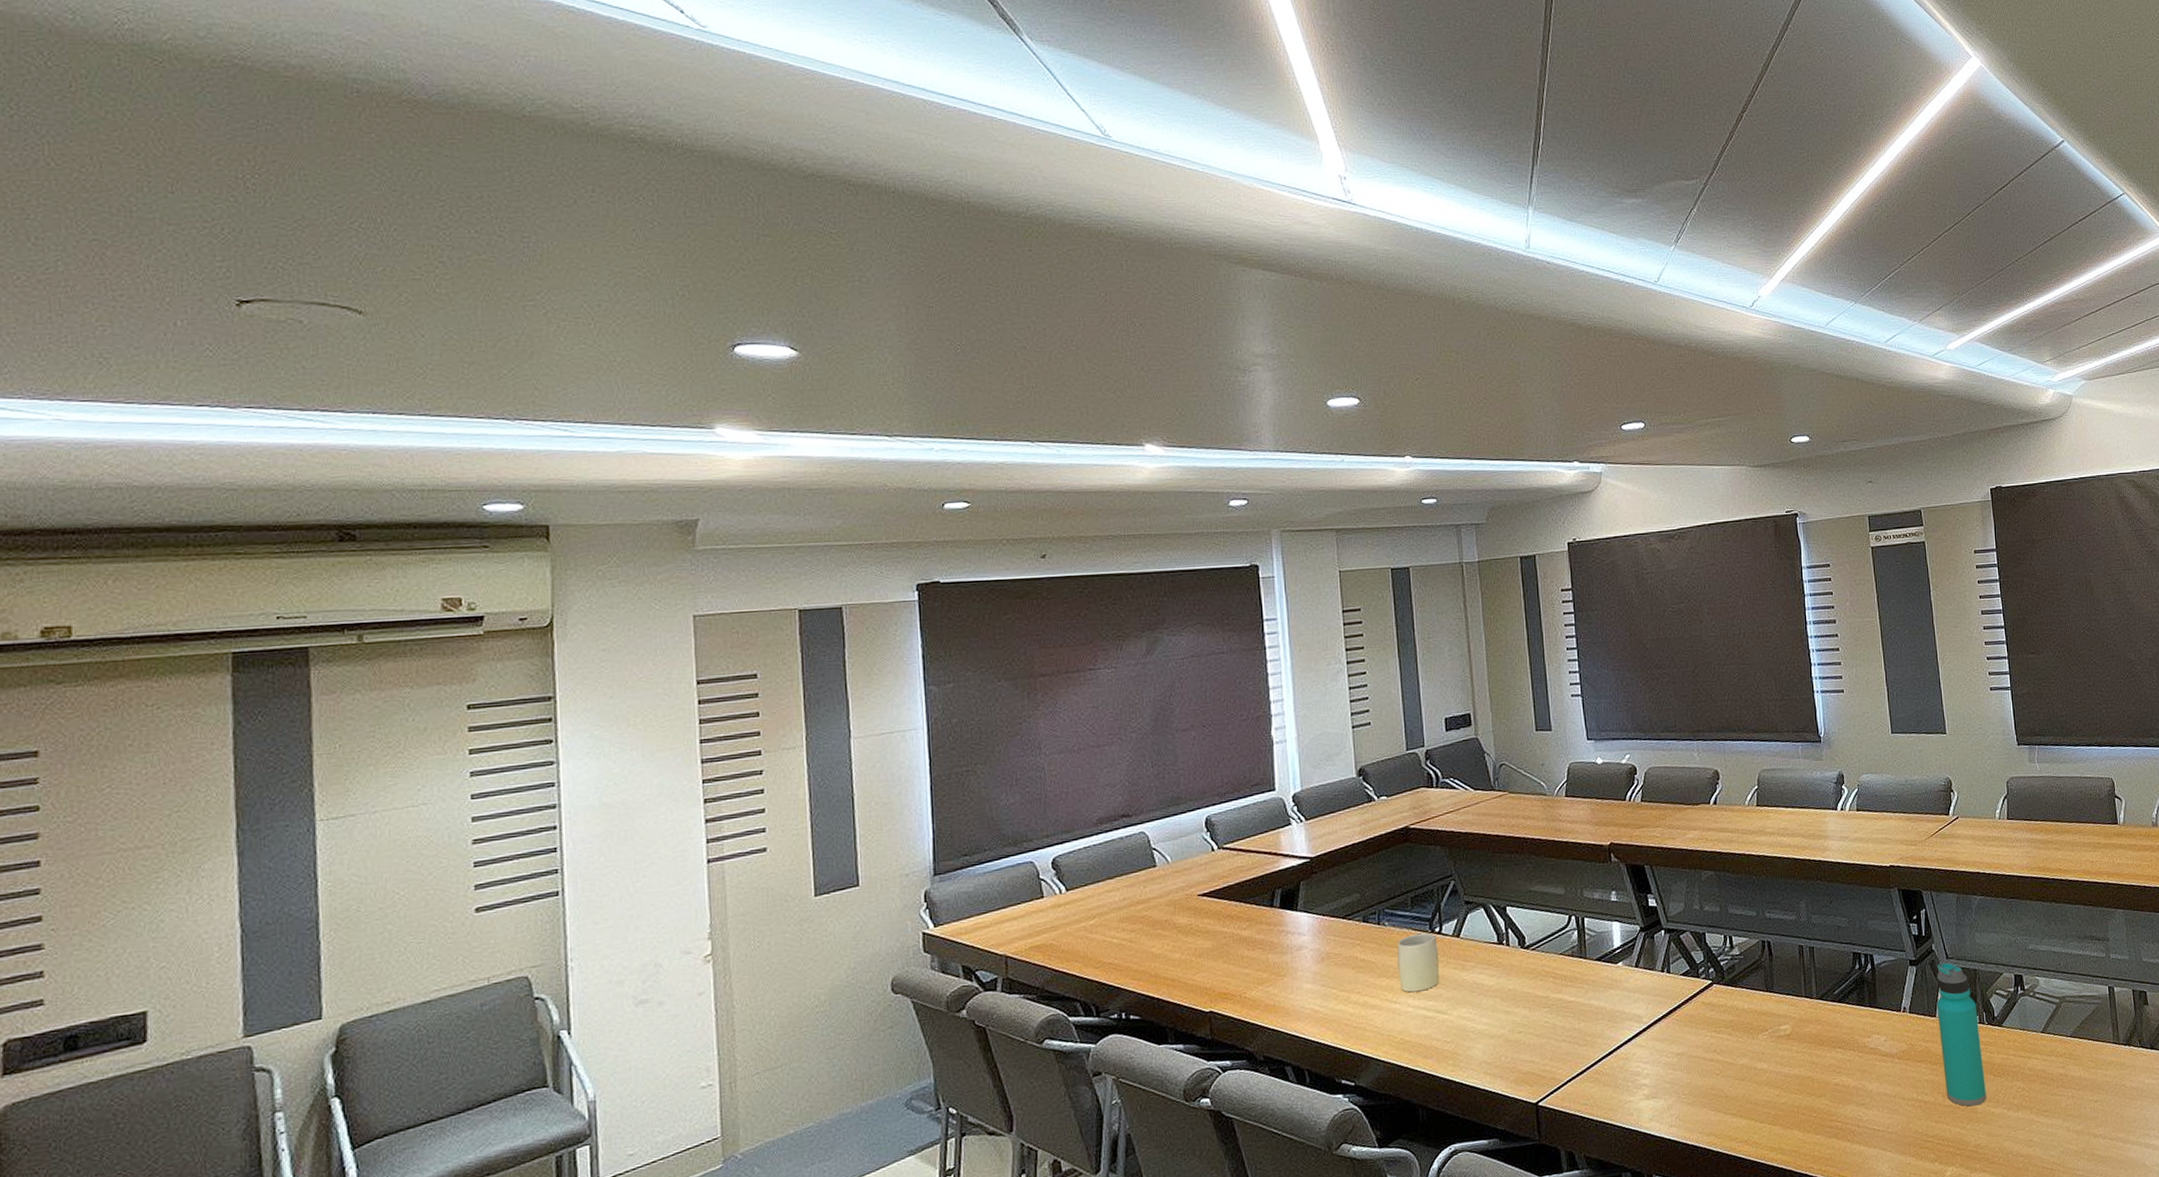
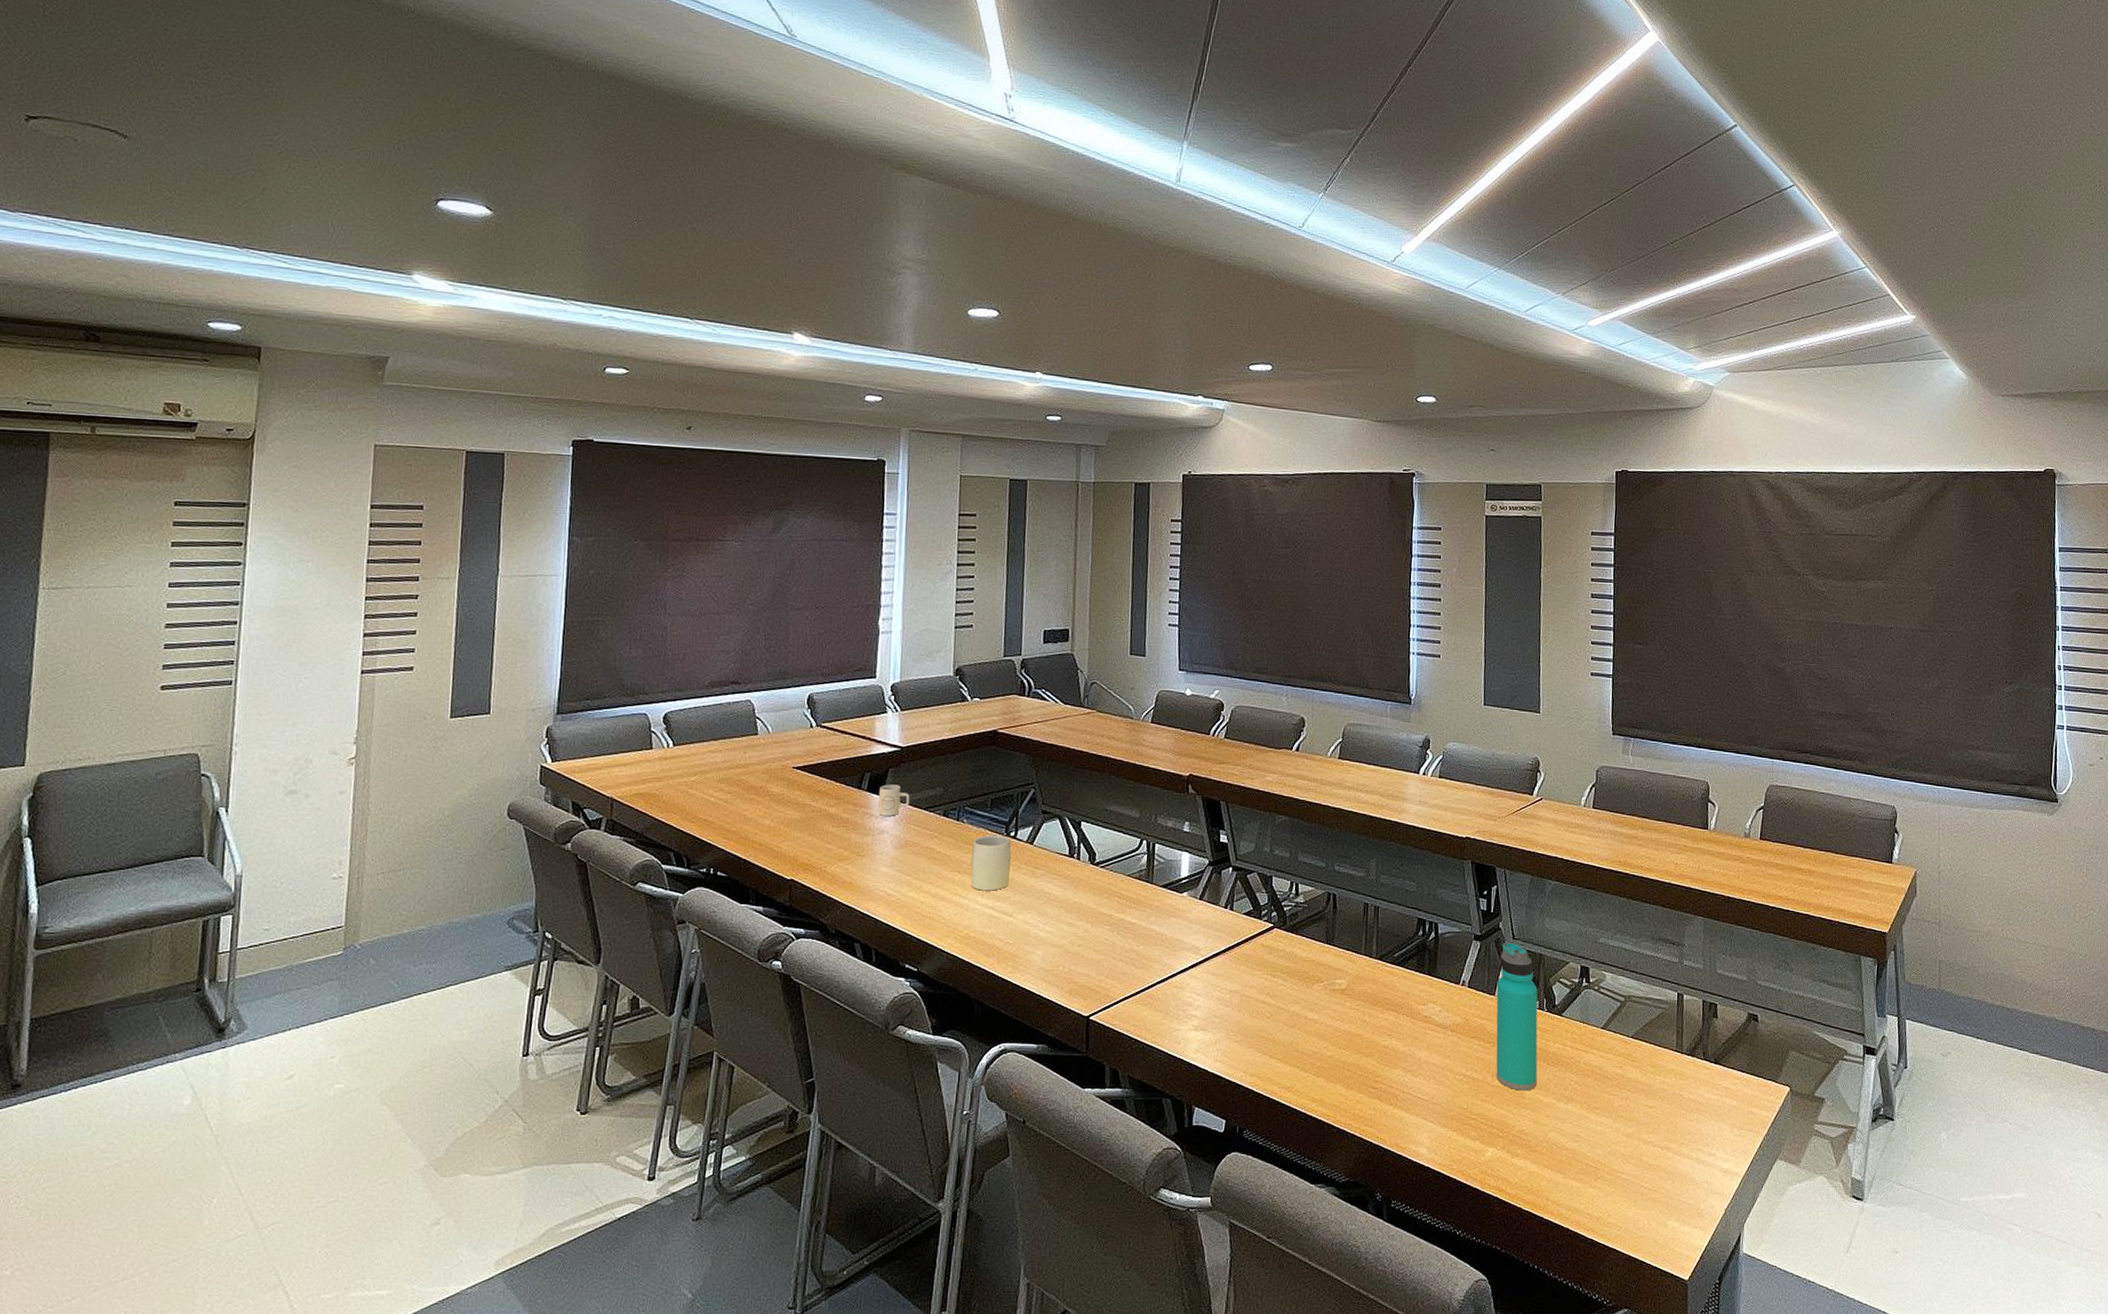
mug: none [1292,897,1327,932] -> present [877,784,910,816]

